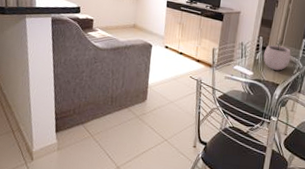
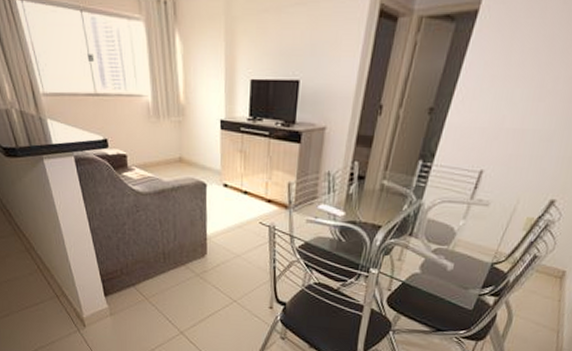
plant pot: present [263,39,291,71] -> none [359,162,400,208]

